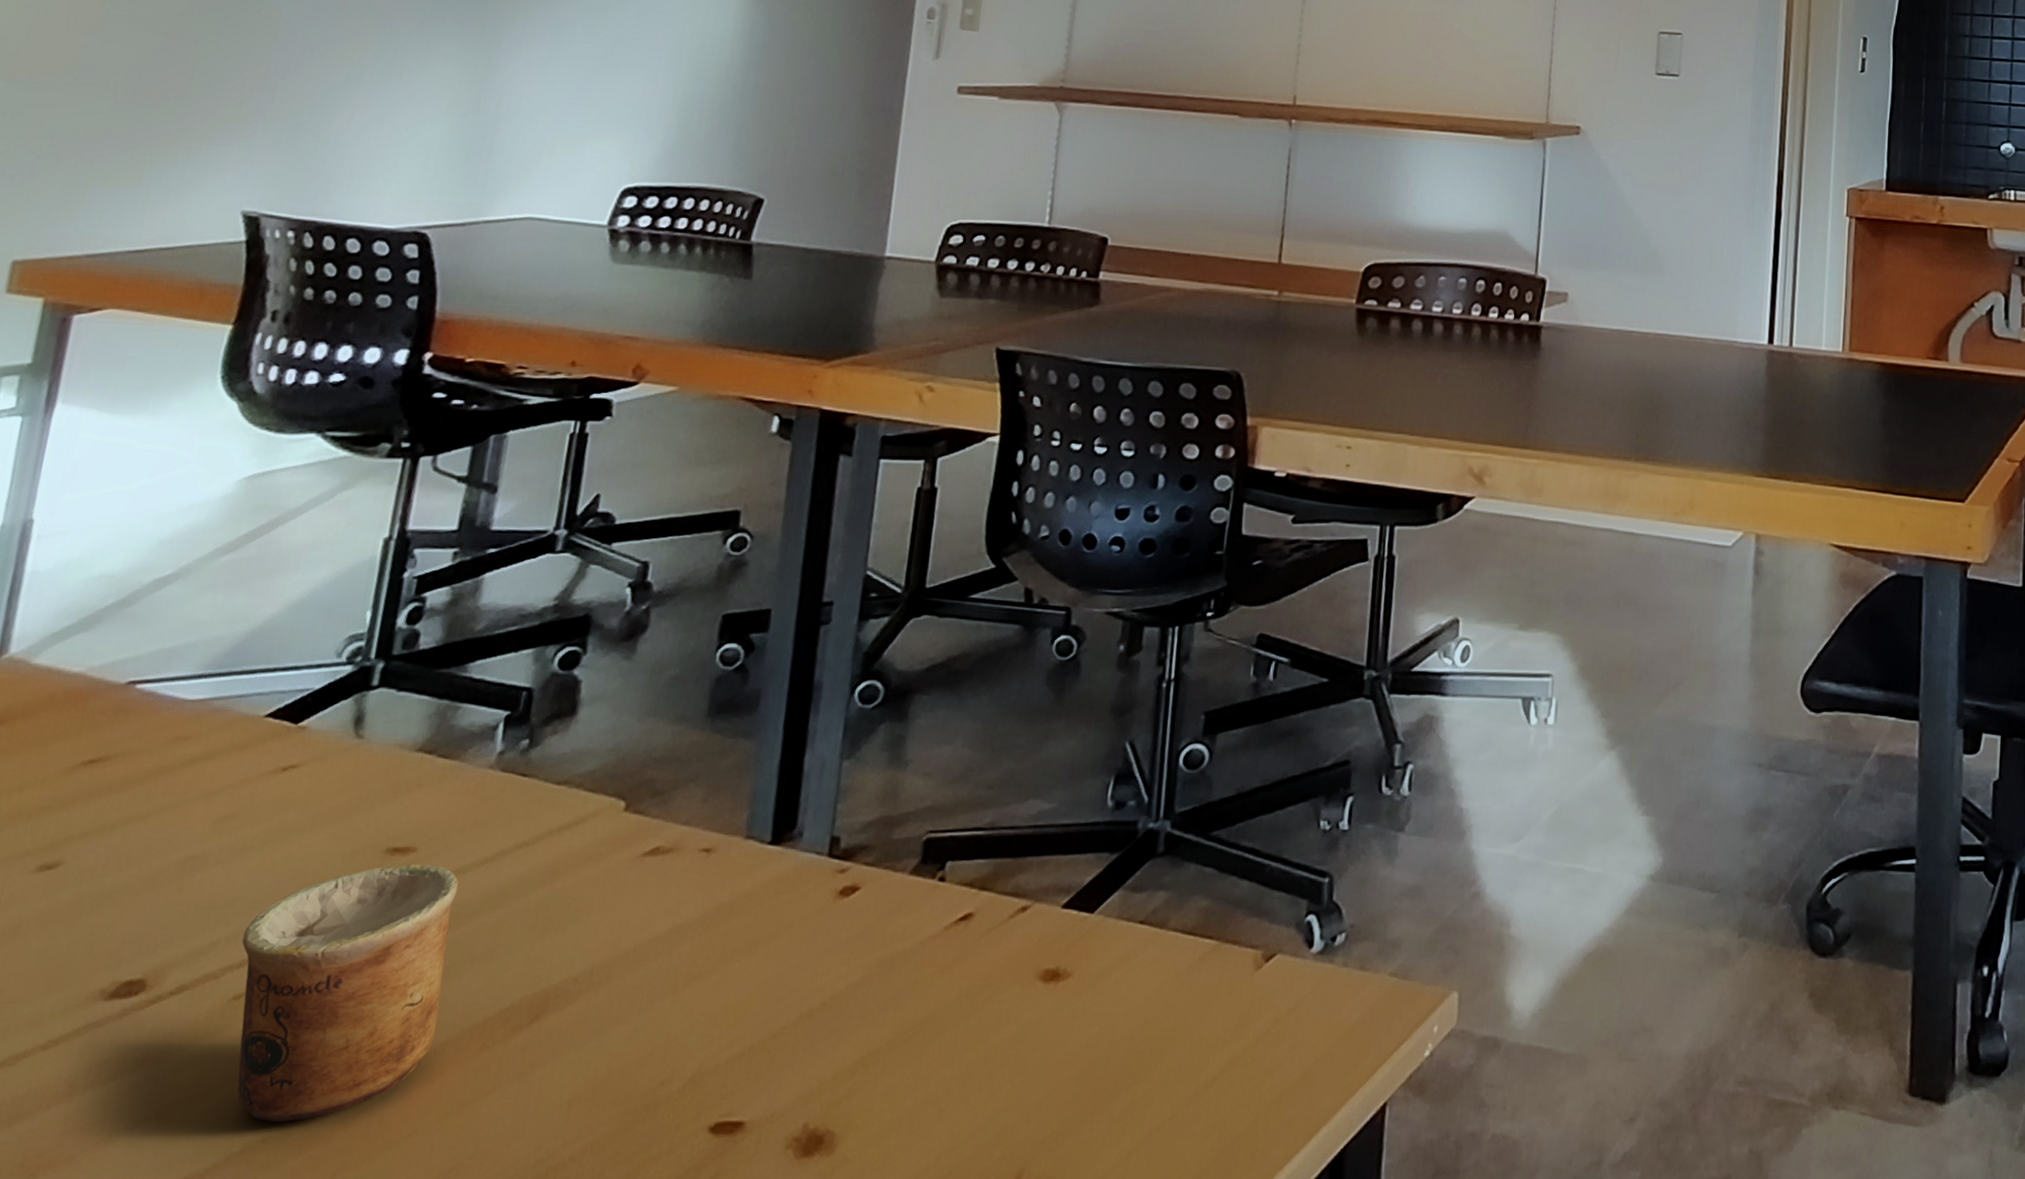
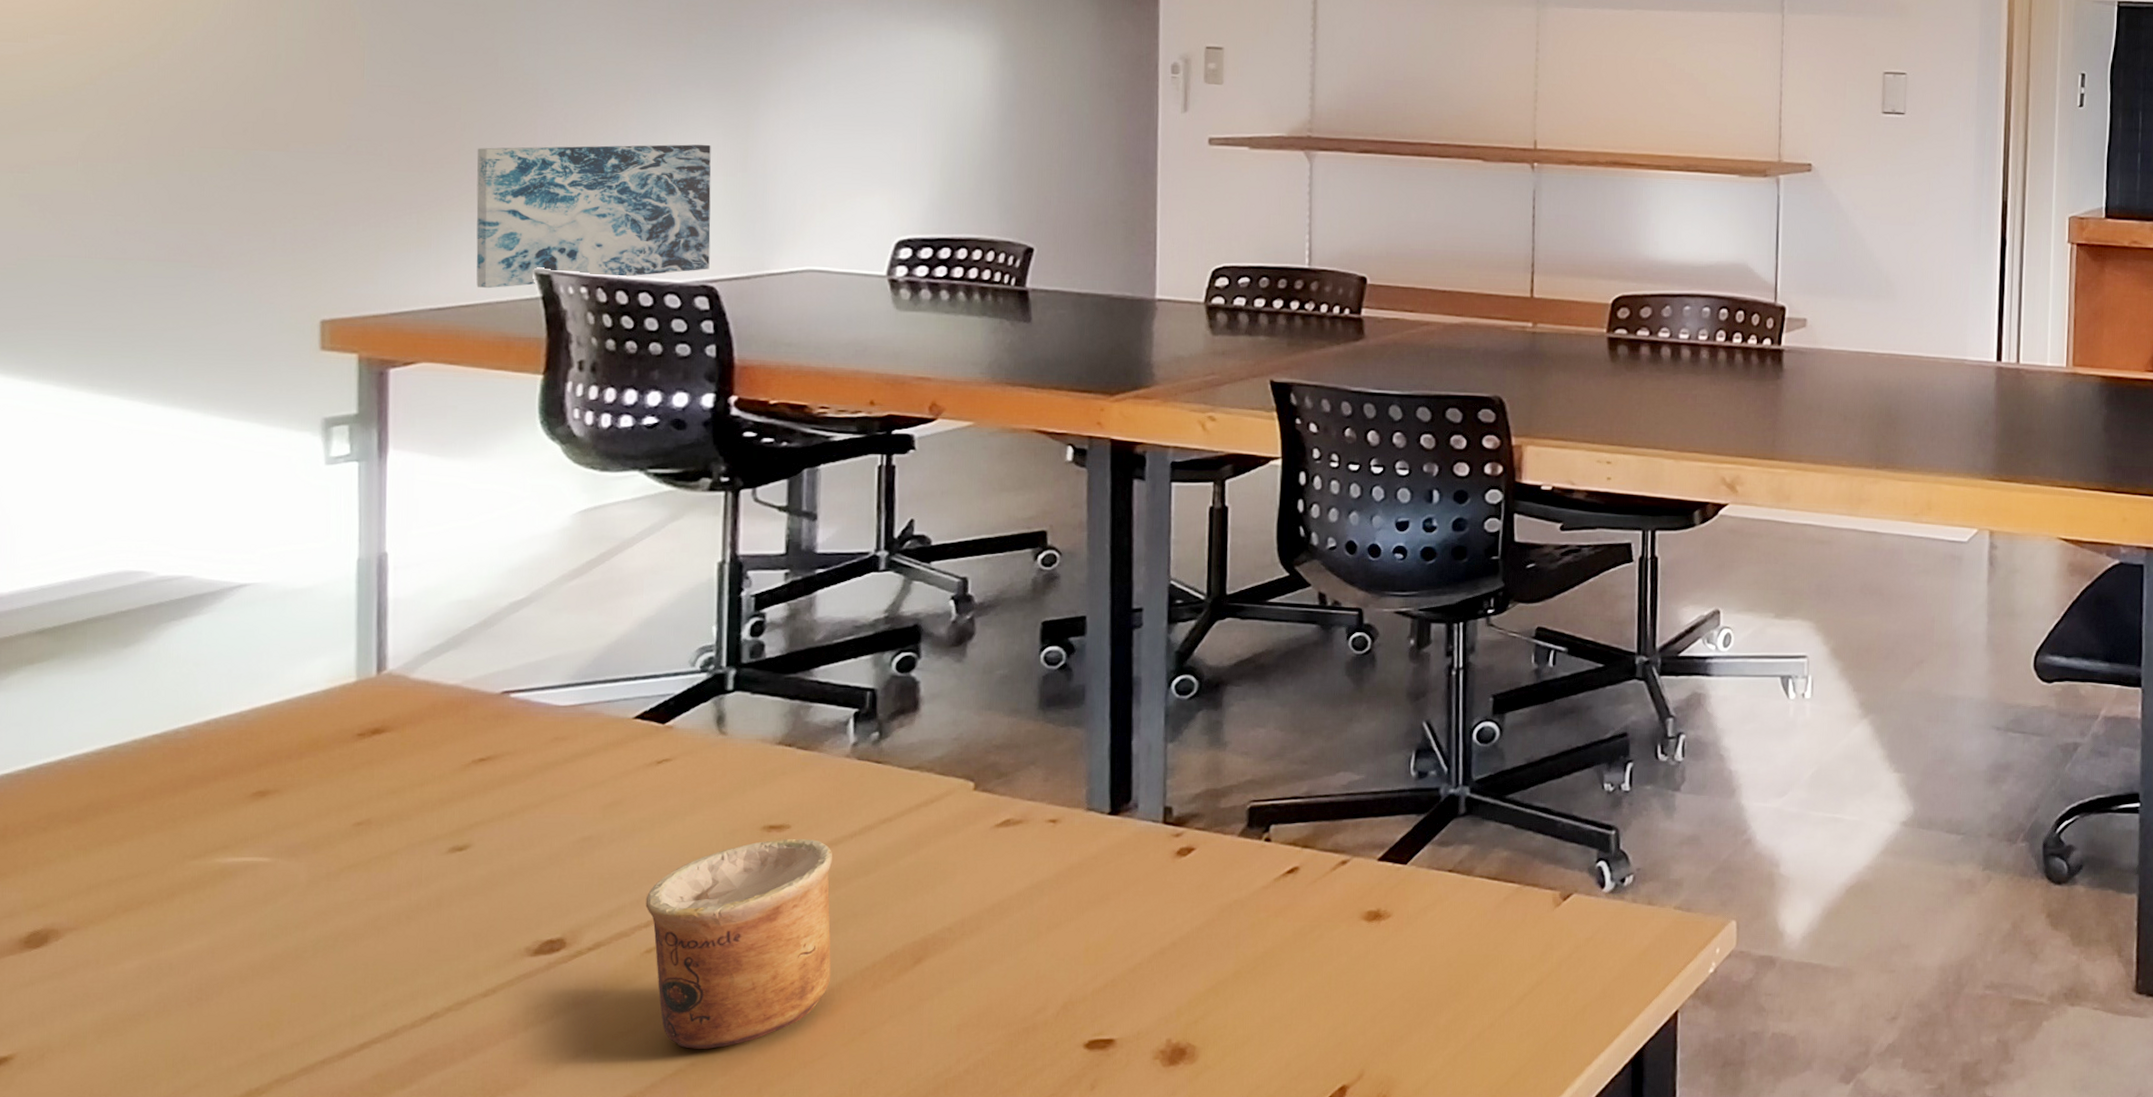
wall art: none [180,81,446,231] -> present [476,144,711,289]

